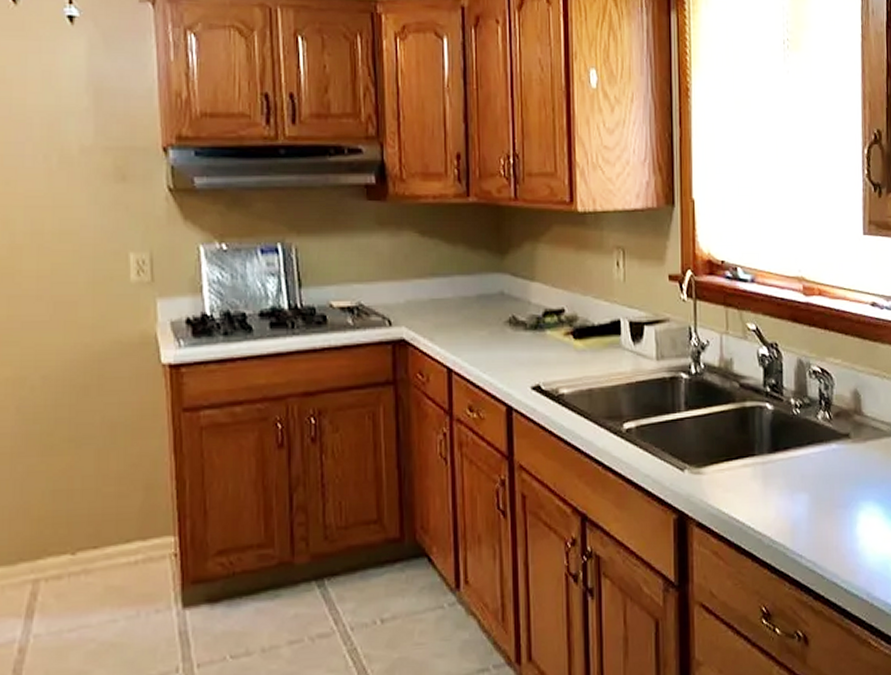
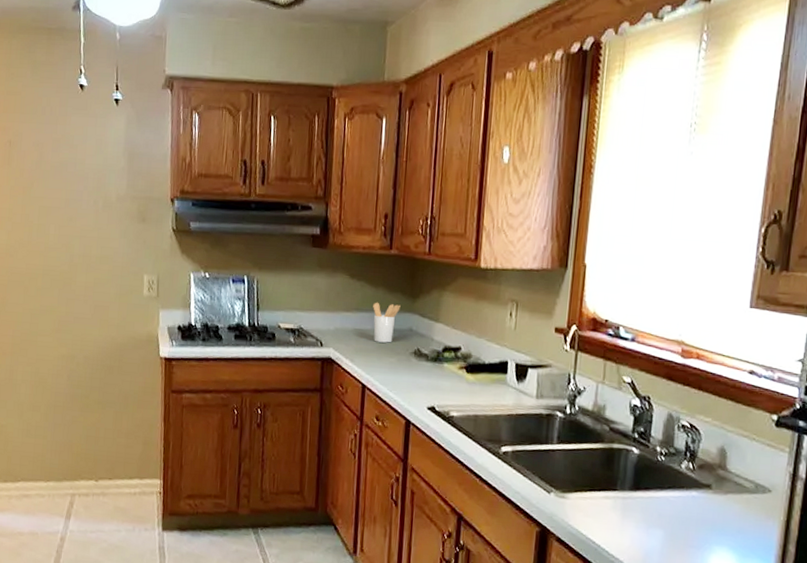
utensil holder: none [452,263,487,313] -> present [373,302,401,343]

